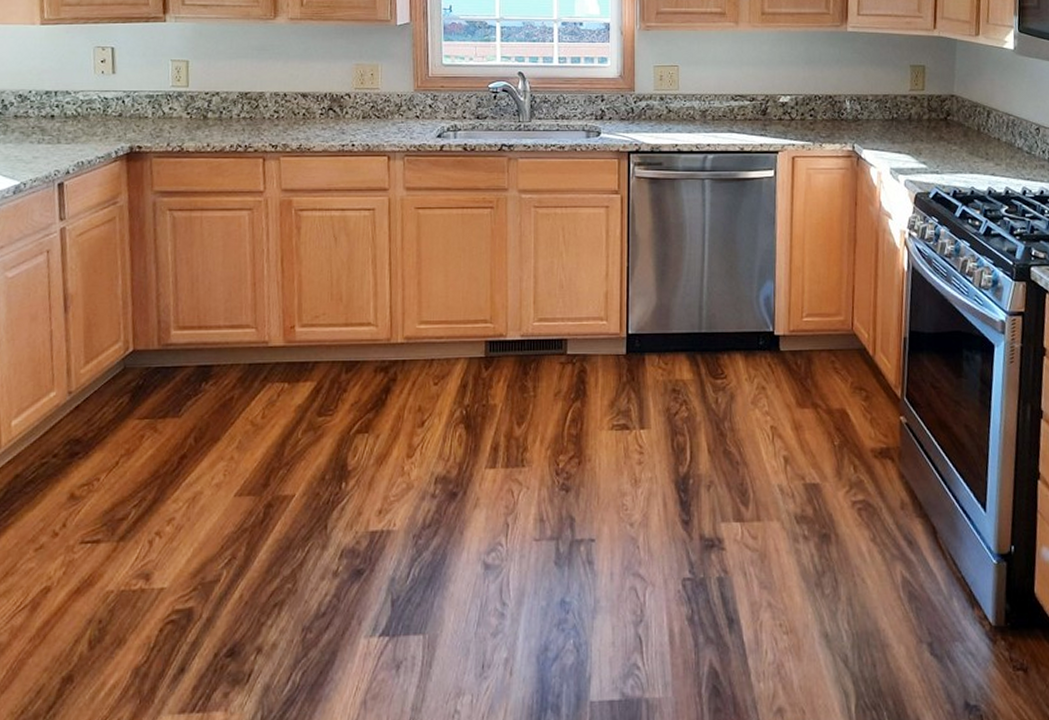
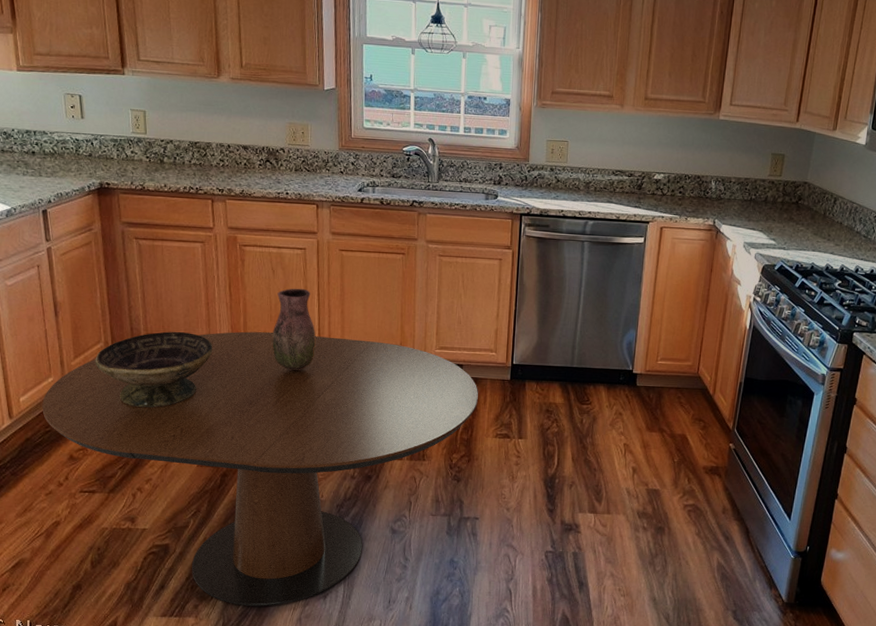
dining table: none [39,314,588,689] -> present [42,331,478,607]
decorative bowl: none [110,321,260,423] -> present [95,331,213,408]
vase: none [331,257,387,362] -> present [271,288,316,371]

